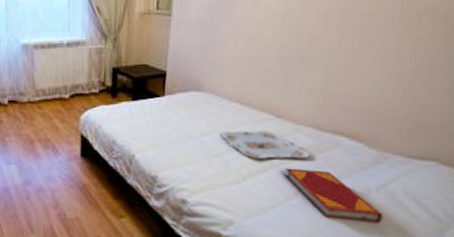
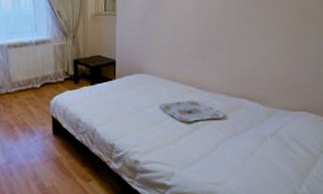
hardback book: present [283,168,384,224] -> none [207,126,277,162]

